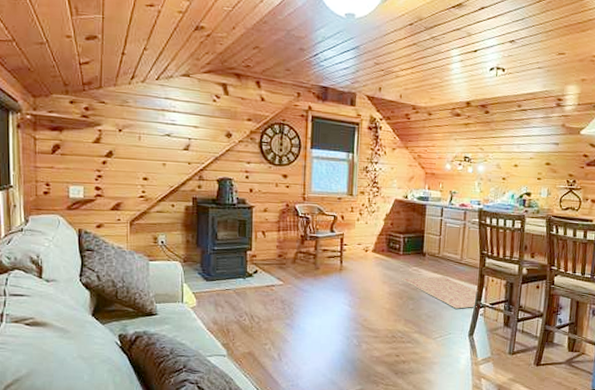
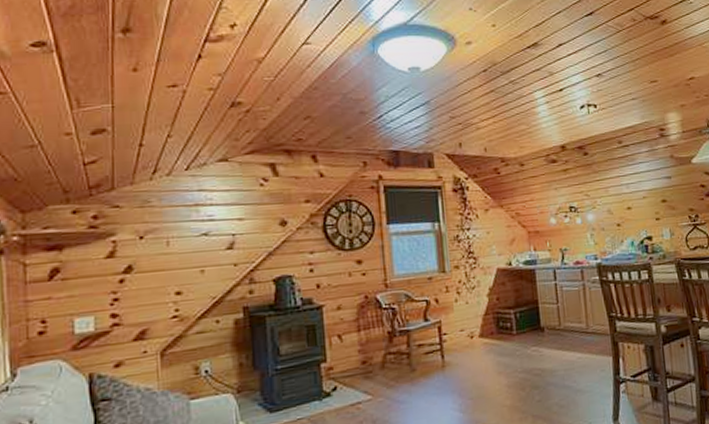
rug: present [401,276,478,309] -> none [519,352,616,390]

